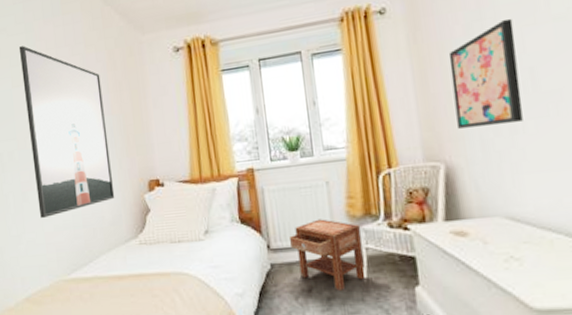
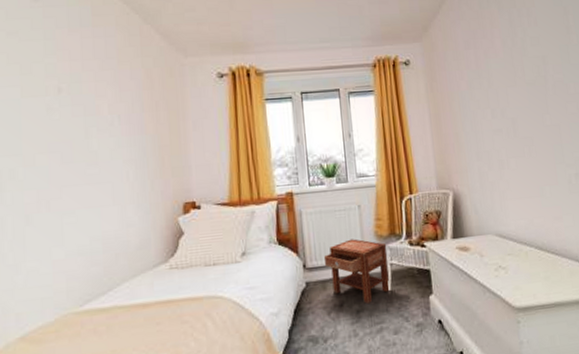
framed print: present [18,45,115,218] -> none [33,53,144,244]
wall art: present [448,18,523,129] -> none [456,79,508,163]

